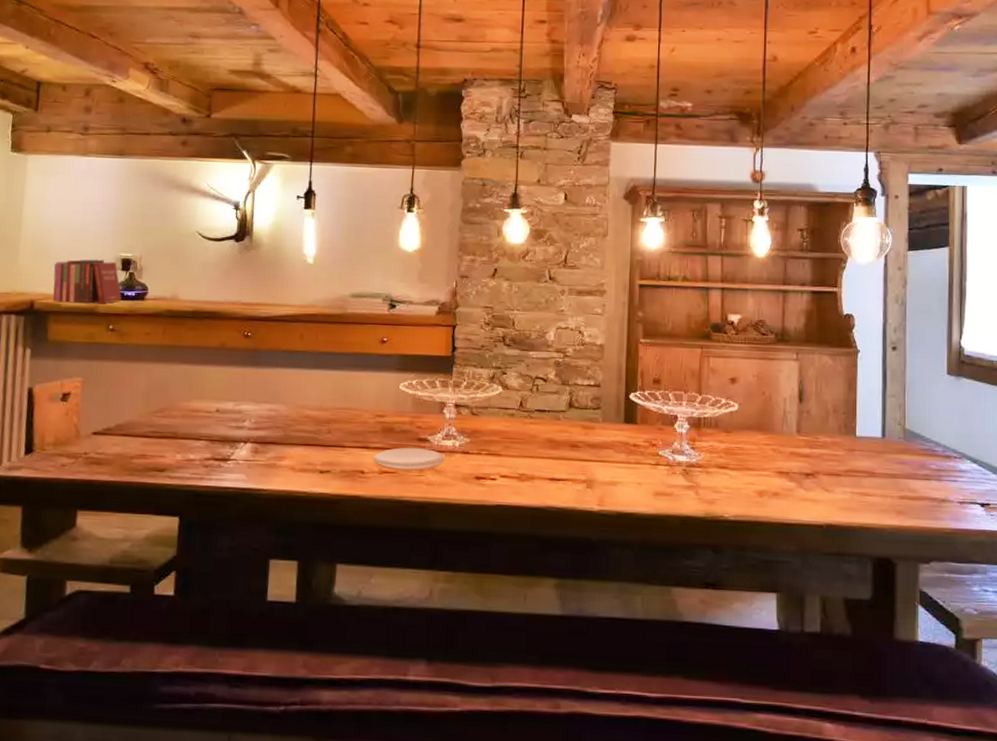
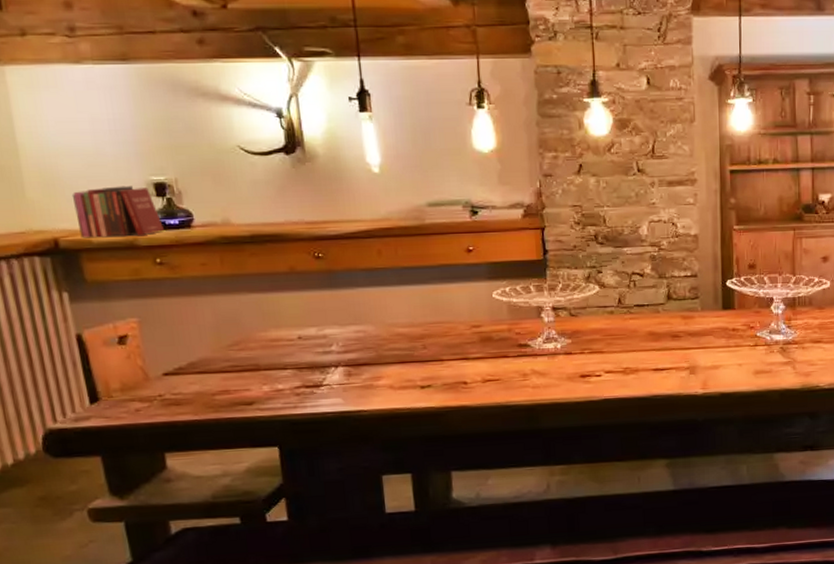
plate: present [372,447,446,471] -> none [474,353,549,378]

